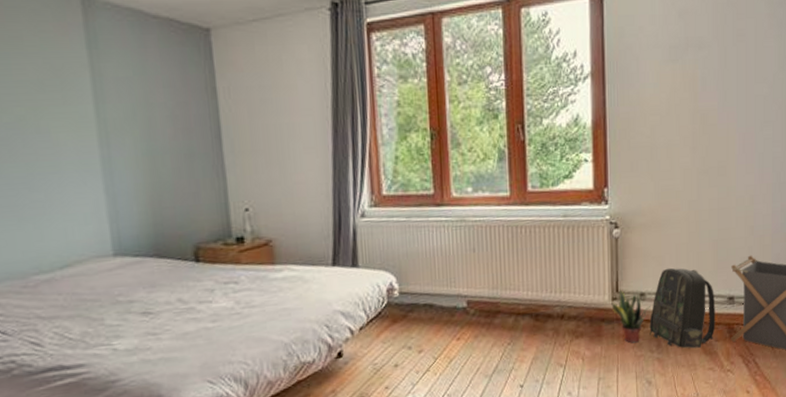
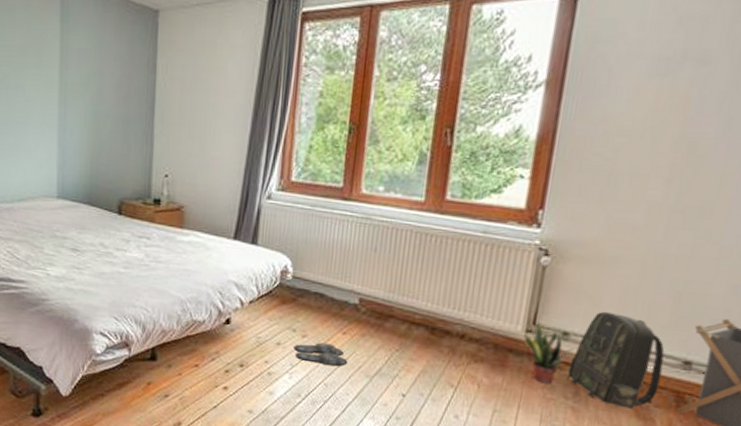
slippers: none [412,352,467,377] -> present [294,342,348,366]

